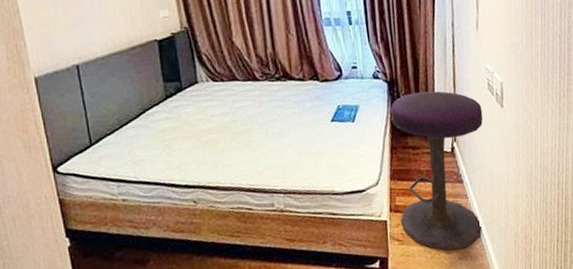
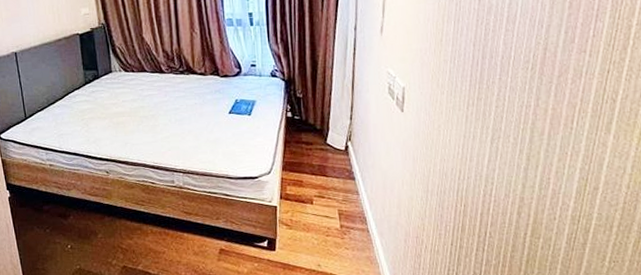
stool: present [390,91,483,251] -> none [286,91,381,240]

